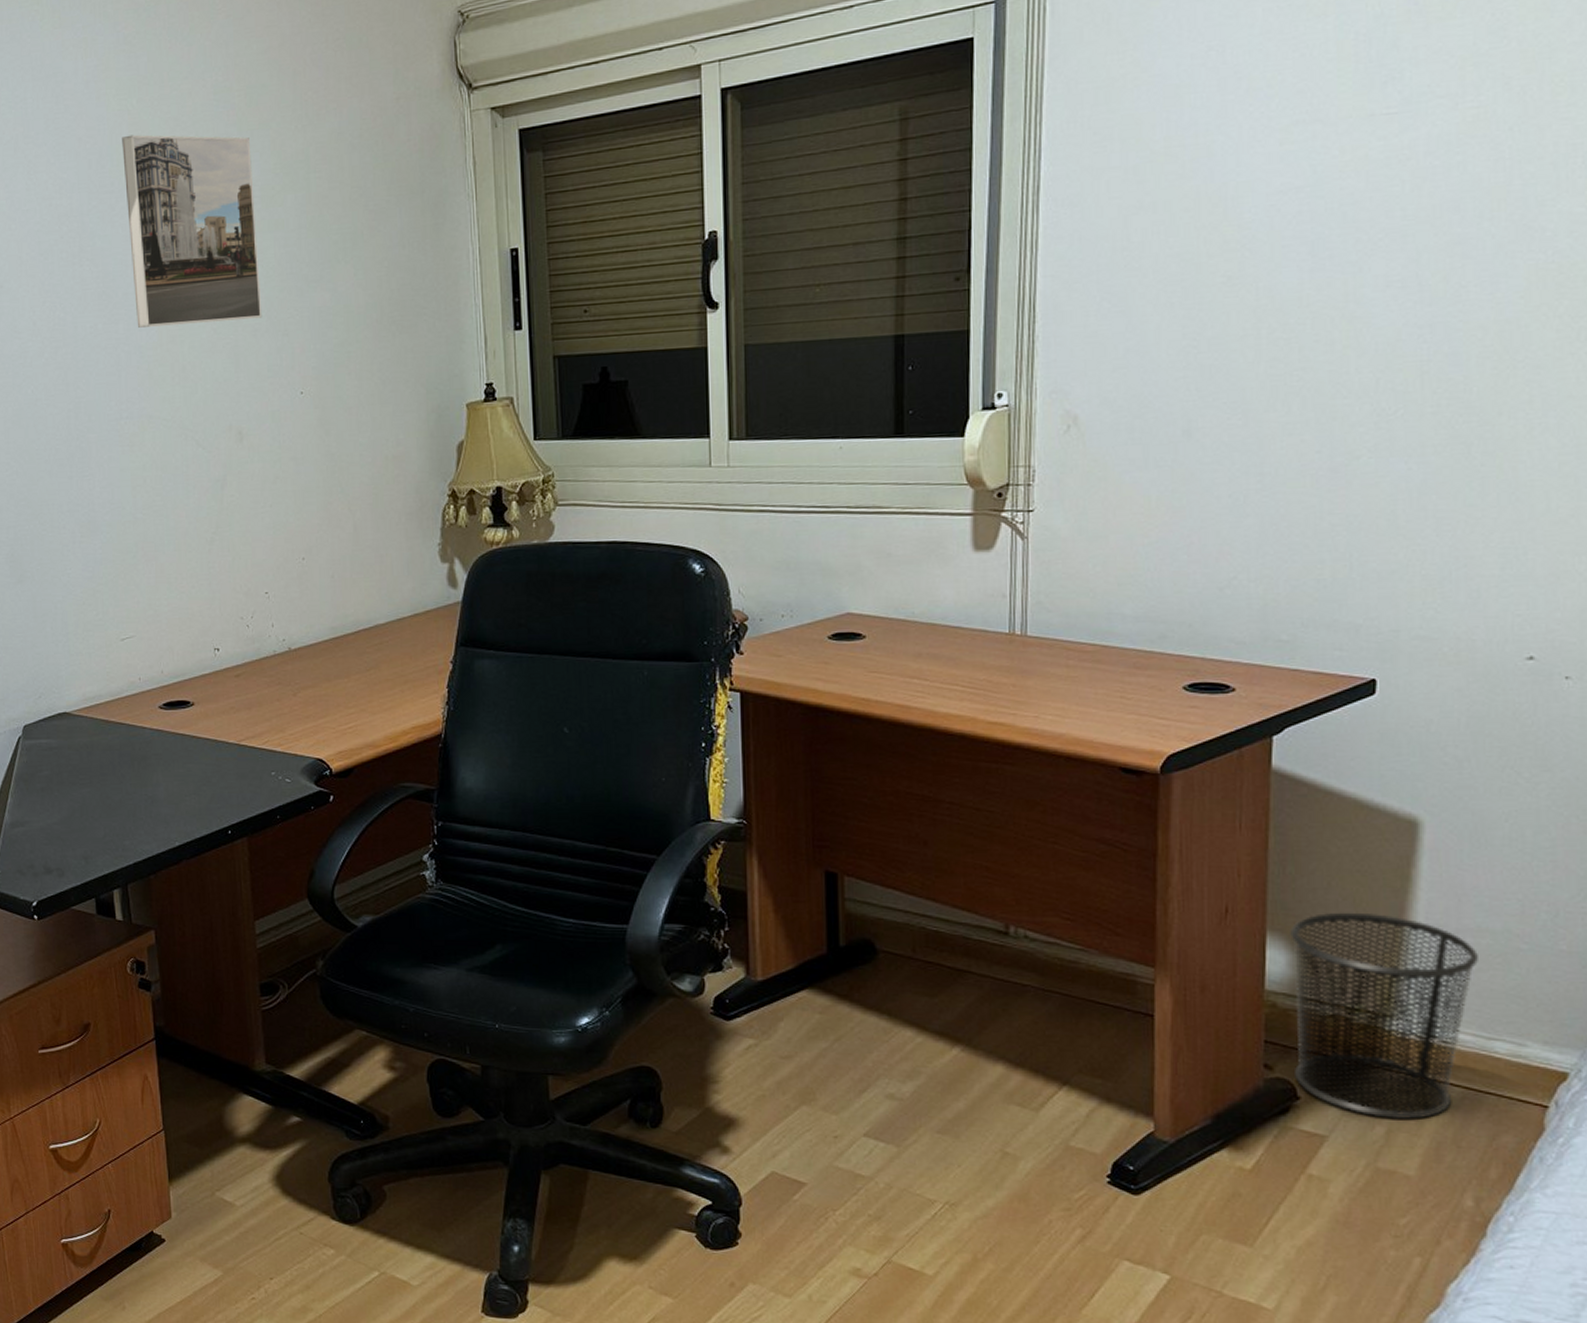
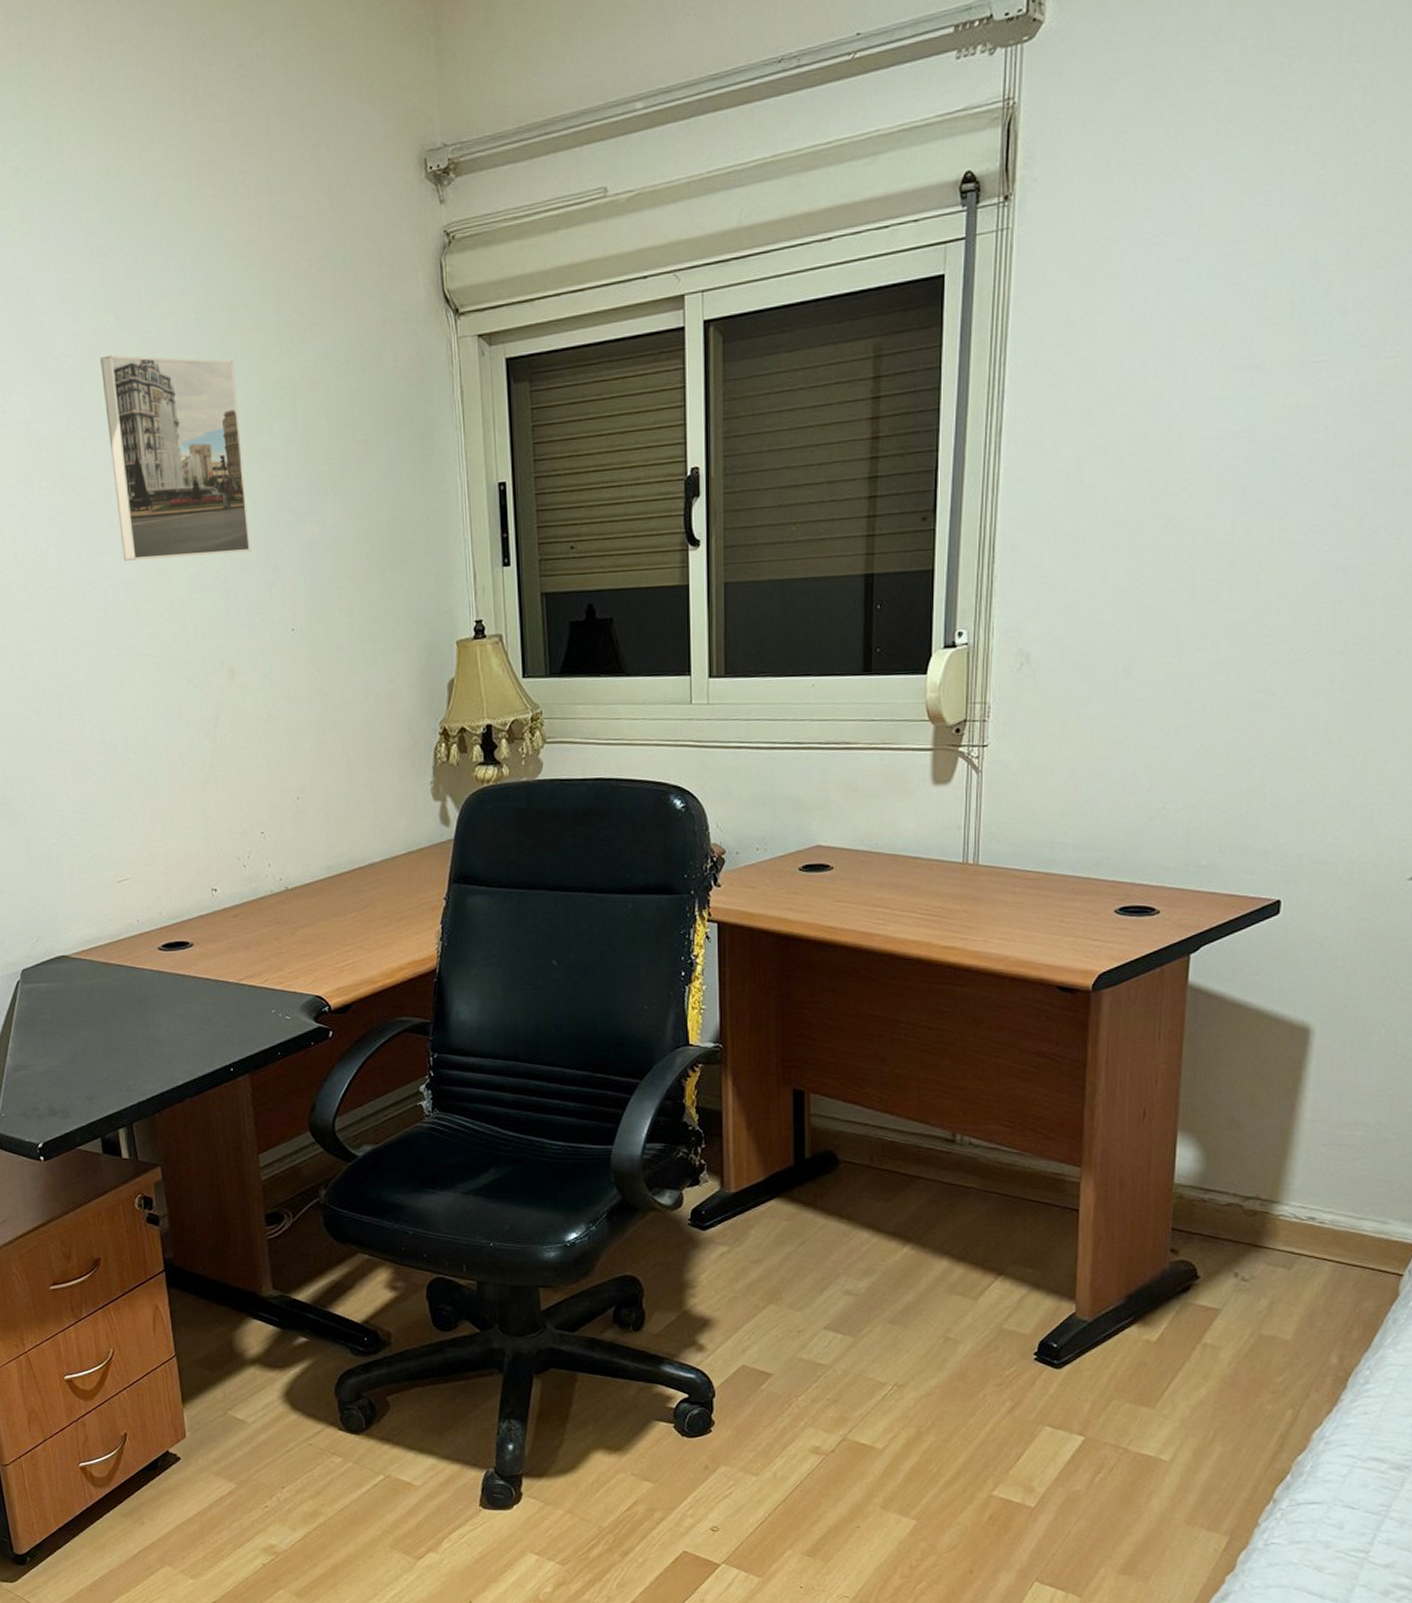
waste bin: present [1290,912,1478,1119] -> none [1196,1111,1353,1292]

